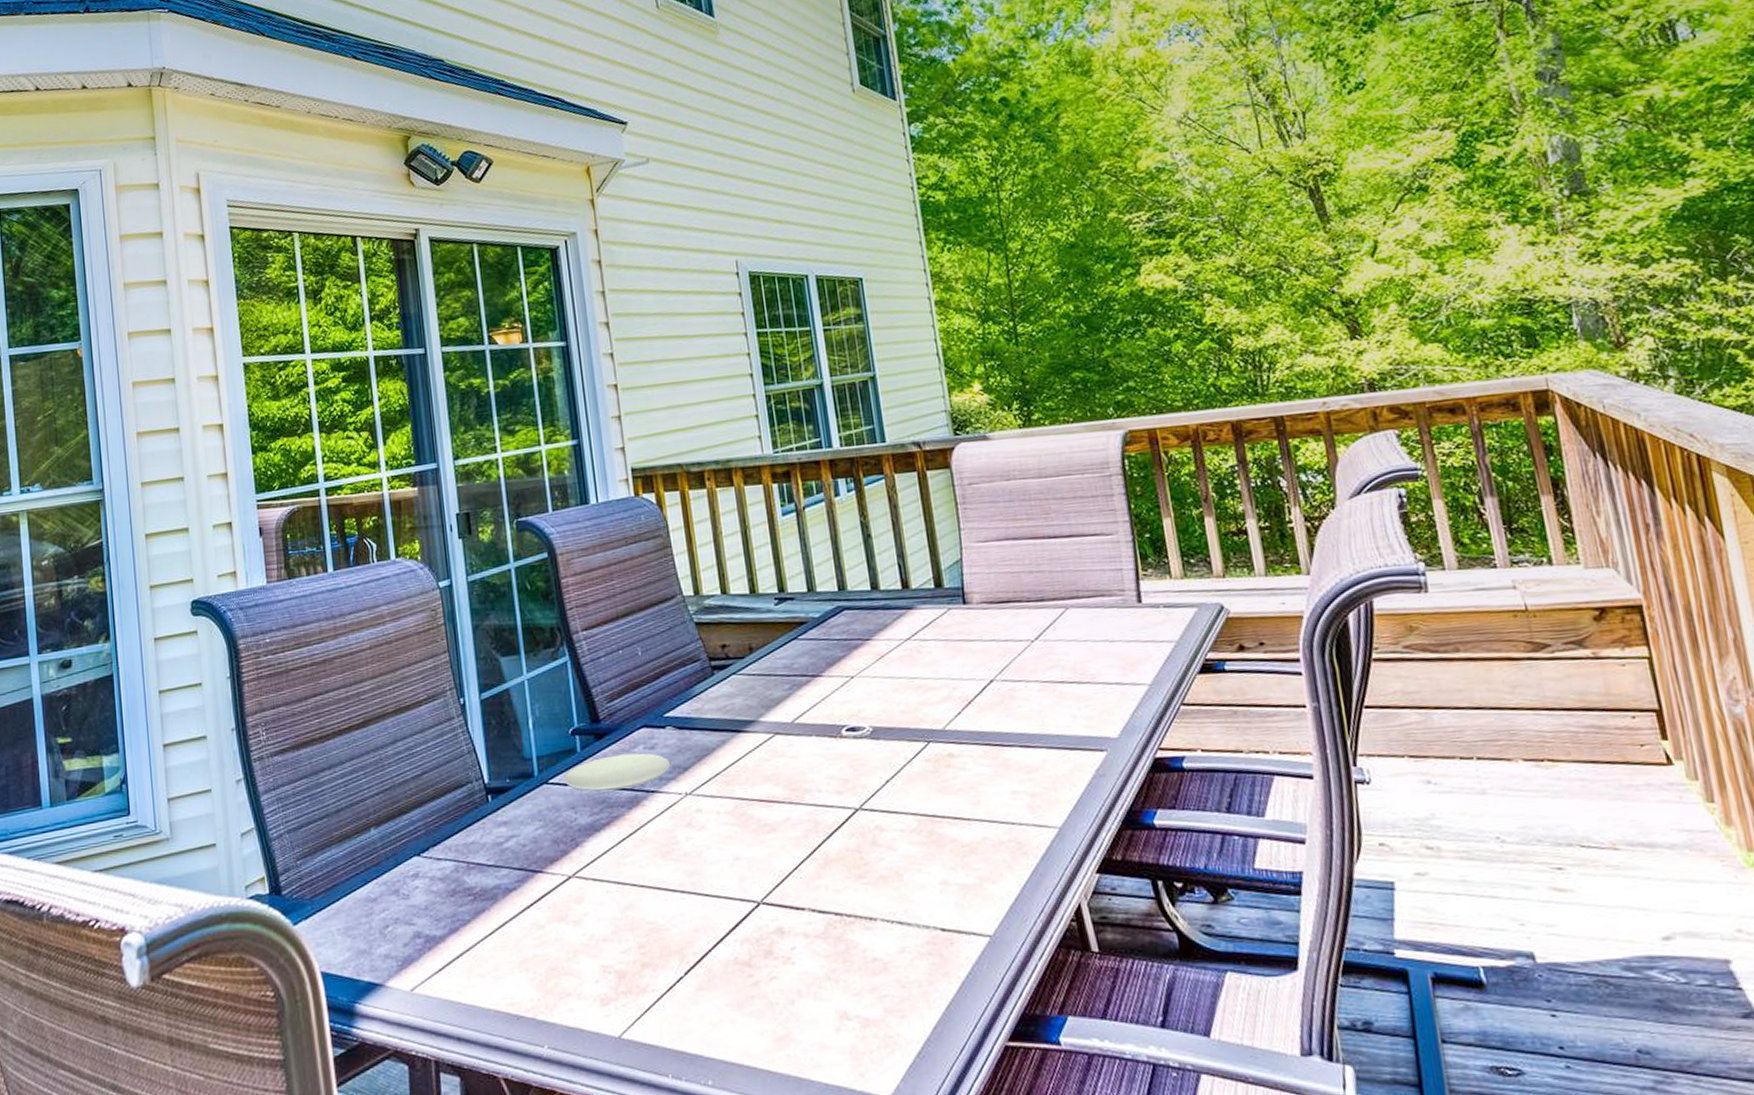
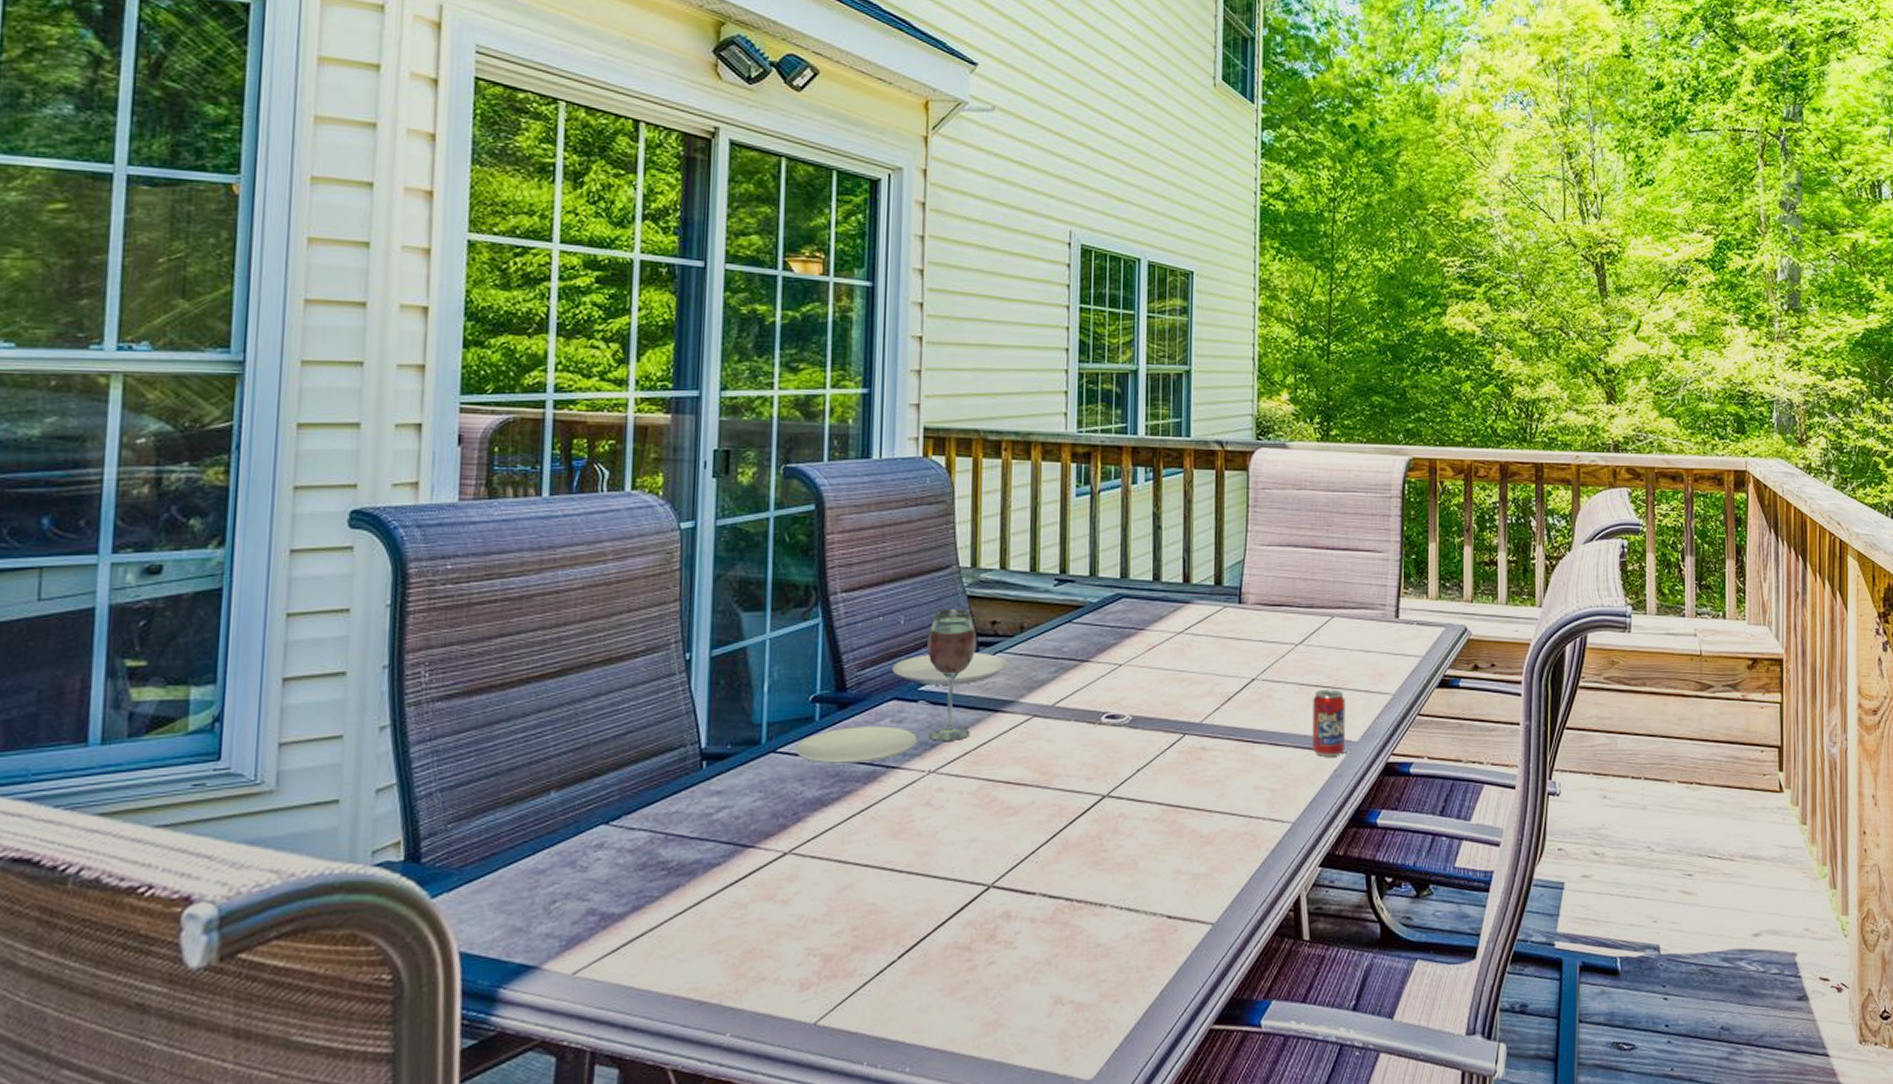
plate: none [637,676,743,712] -> present [892,652,1007,685]
wineglass: none [665,636,718,764] -> present [927,610,977,741]
beverage can: none [1059,684,1104,756] -> present [1312,689,1346,757]

